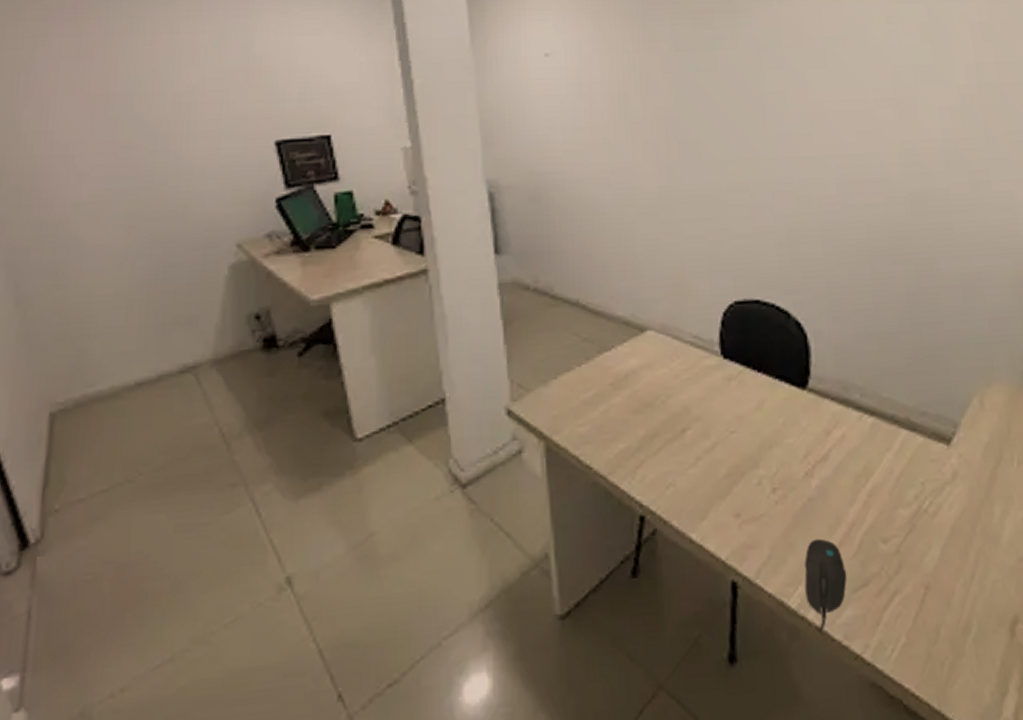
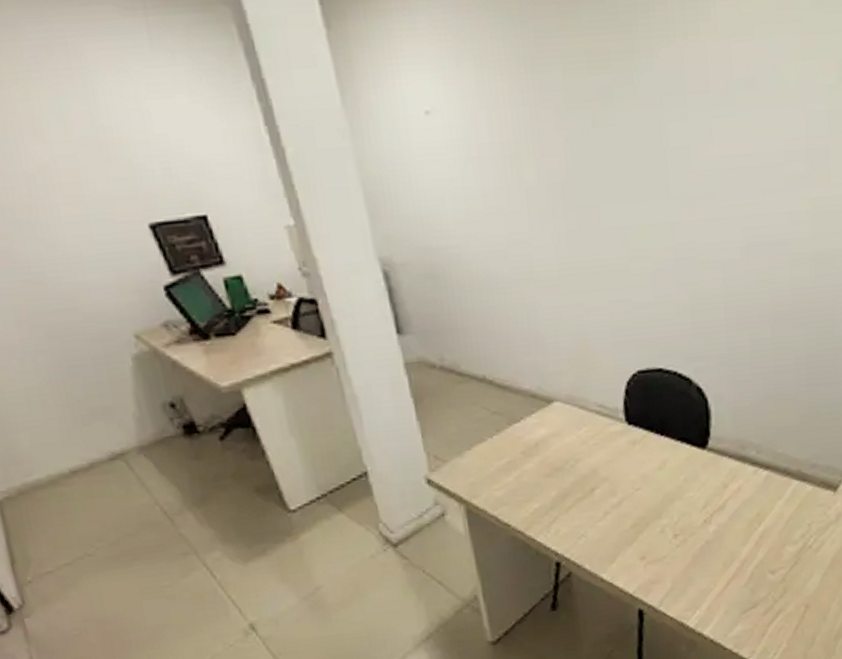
computer mouse: present [804,538,847,632] -> none [701,573,739,644]

